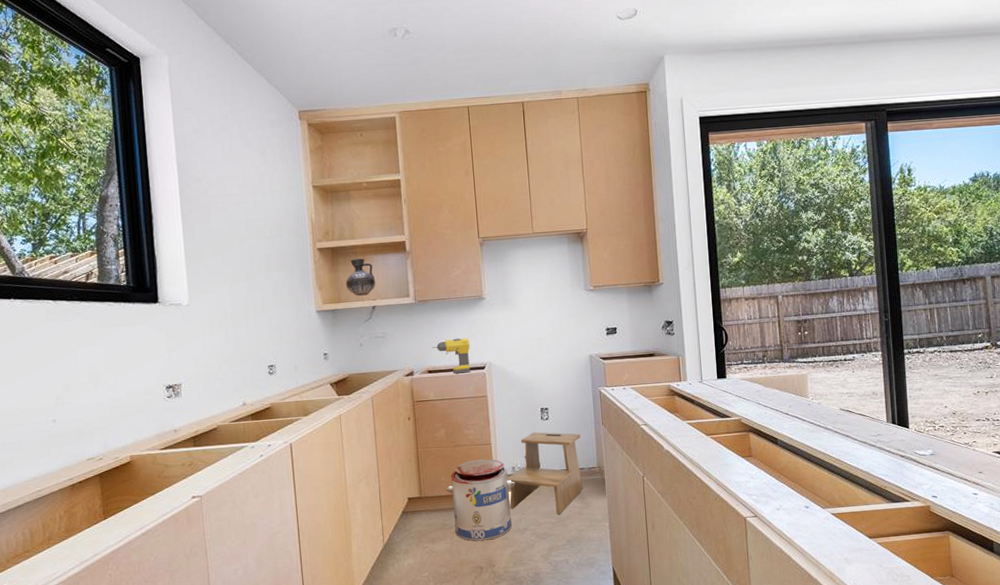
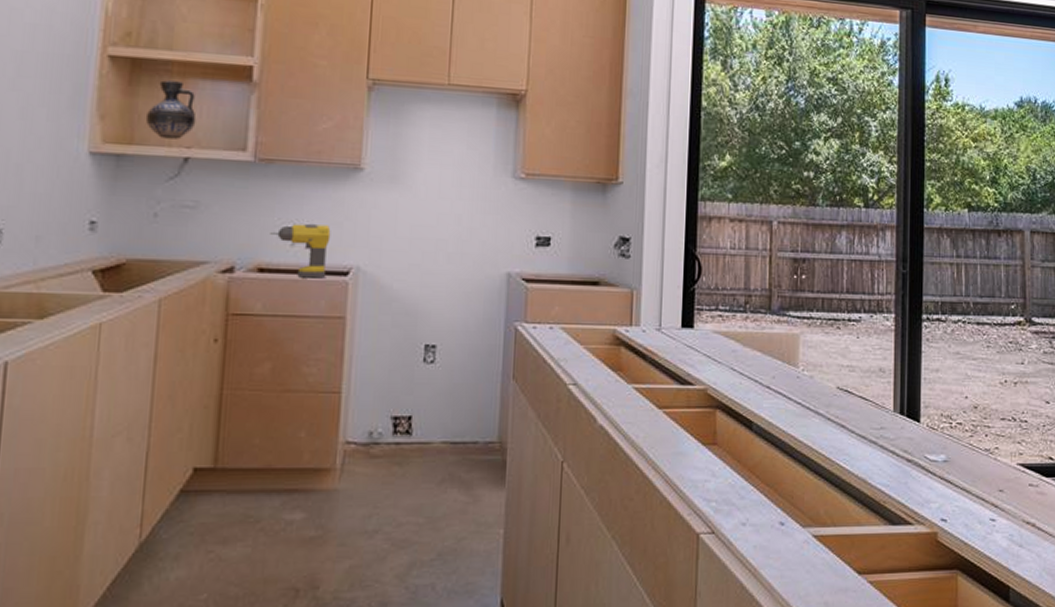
paint can: present [445,458,516,541] -> none [258,414,371,546]
step stool: present [507,432,583,515] -> none [357,381,479,511]

